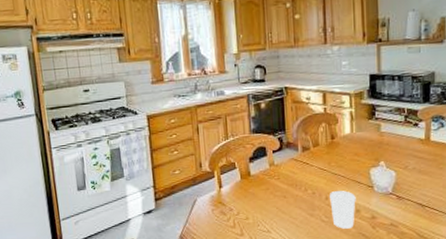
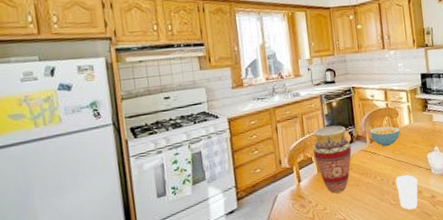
vase: none [236,129,280,203] -> present [312,125,352,194]
cereal bowl: none [302,134,339,157] -> present [369,126,400,147]

